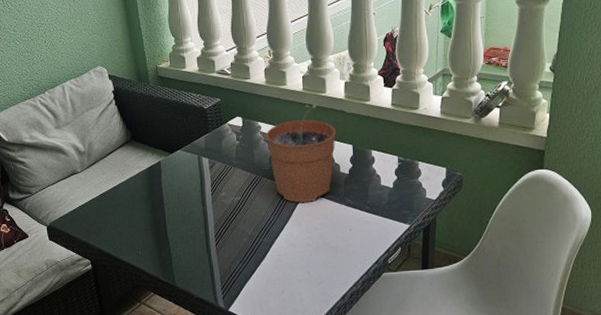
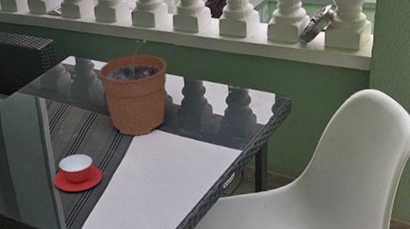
teacup: none [212,218,264,257] -> present [54,154,103,192]

